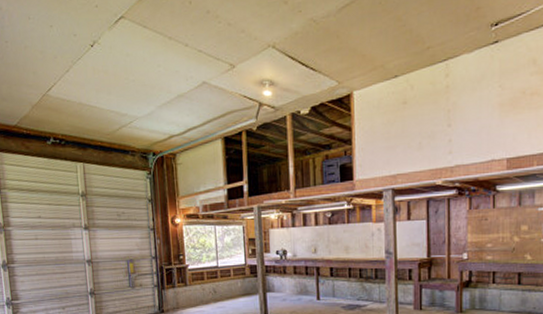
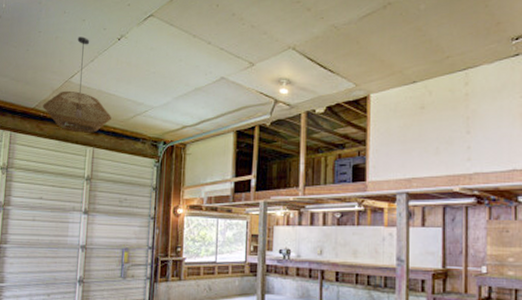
light fixture: none [24,45,97,149] -> present [43,37,111,133]

